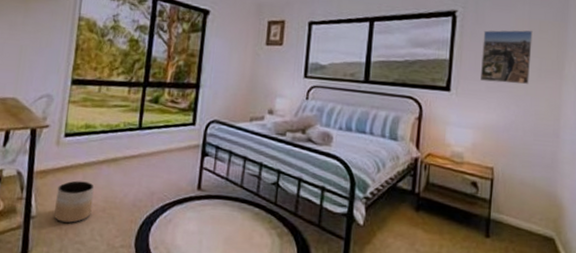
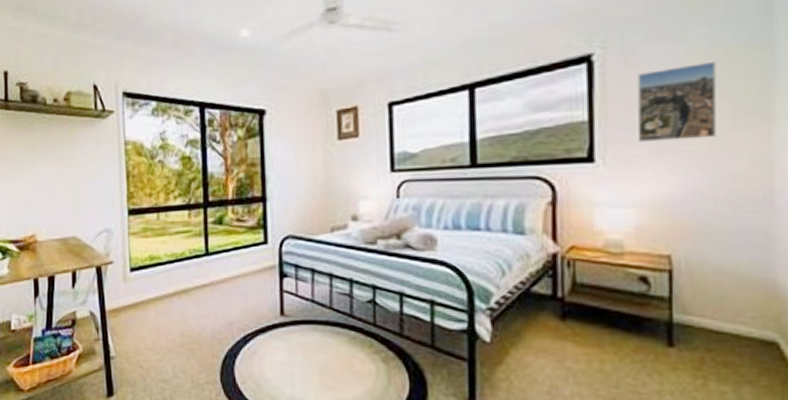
planter: present [54,180,95,223] -> none [132,317,170,361]

